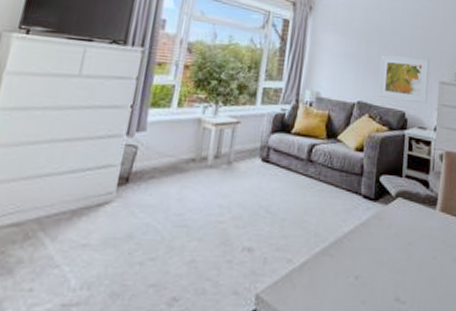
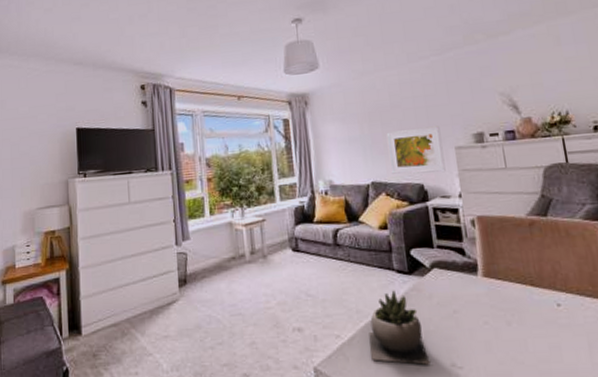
succulent plant: none [319,216,376,297] -> present [369,290,430,365]

